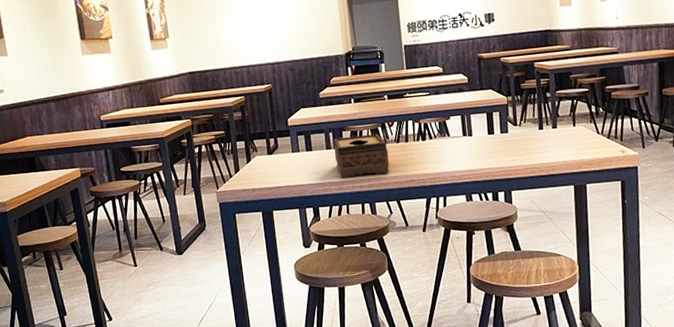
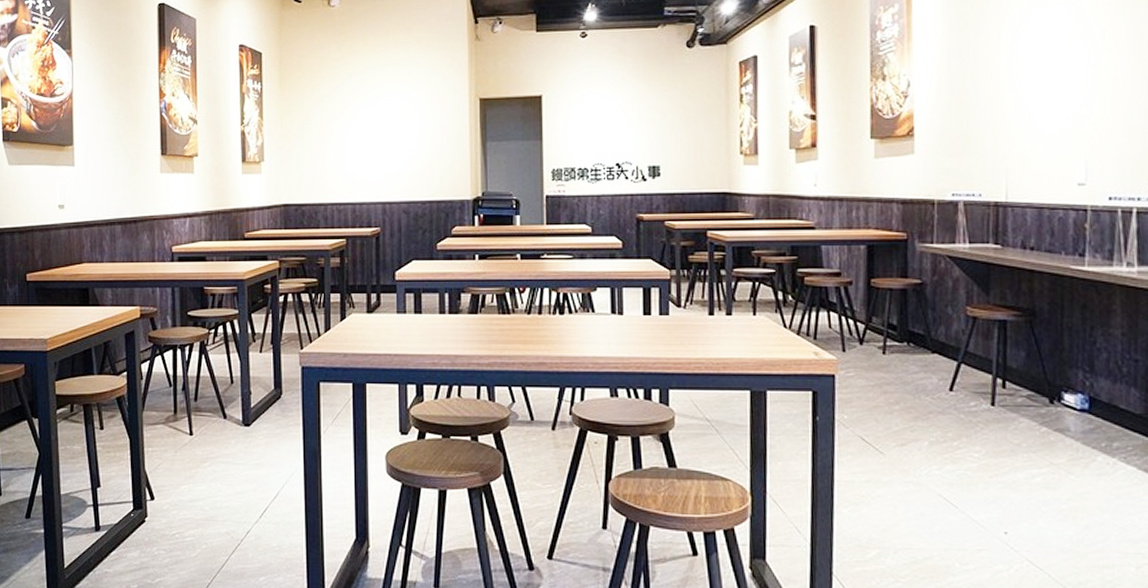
tissue box: present [333,133,390,178] -> none [448,300,516,352]

